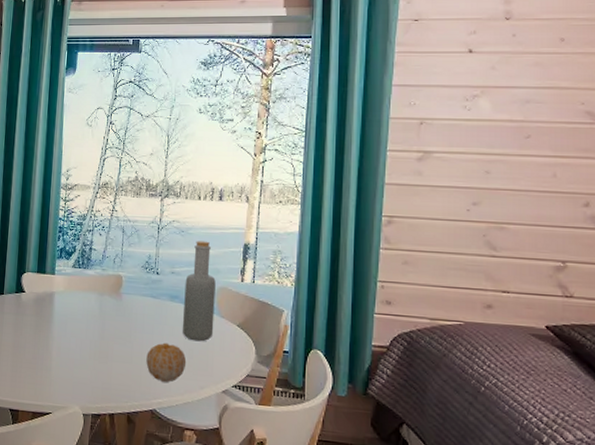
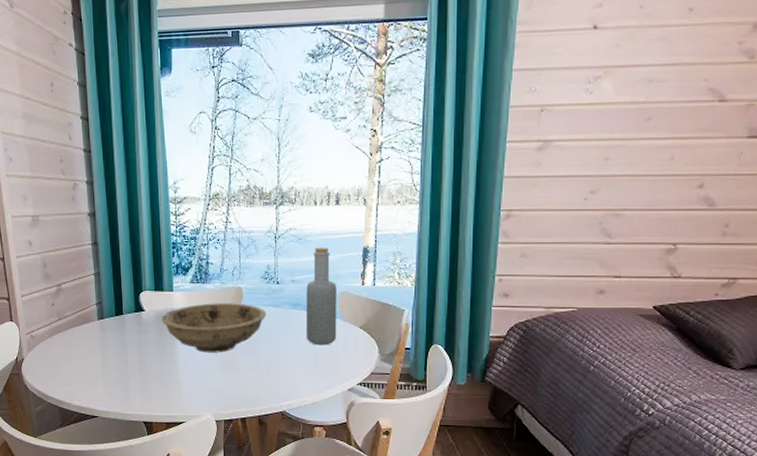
bowl: none [40,289,144,341] -> present [162,303,267,353]
fruit: present [146,342,187,383] -> none [273,349,312,386]

